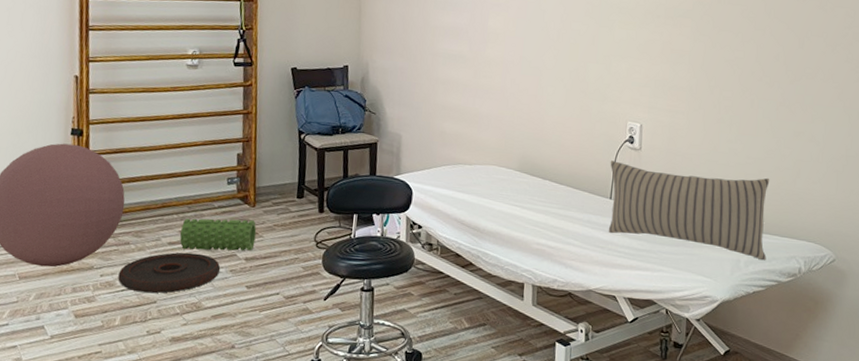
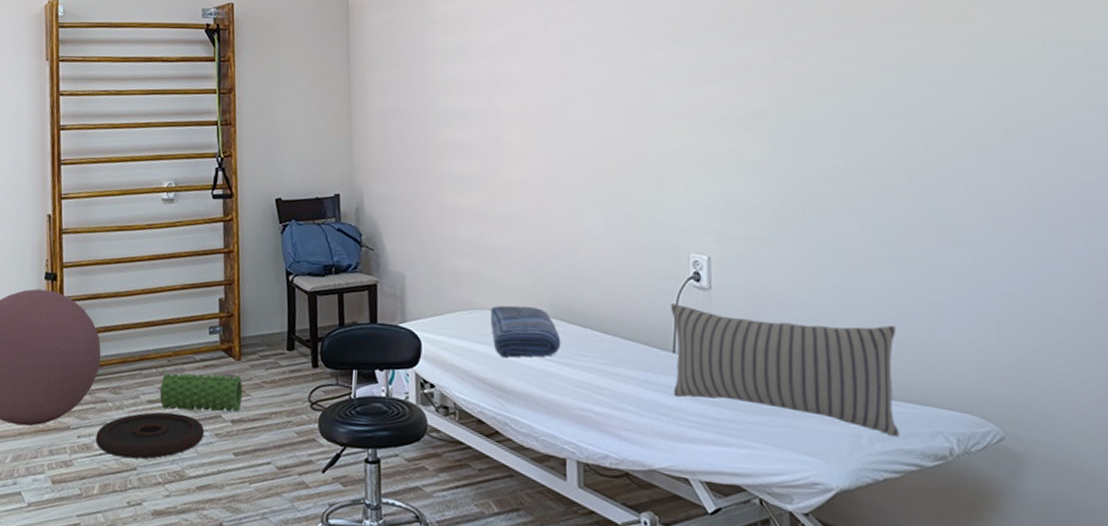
towel: none [469,161,525,203] -> present [490,305,561,358]

